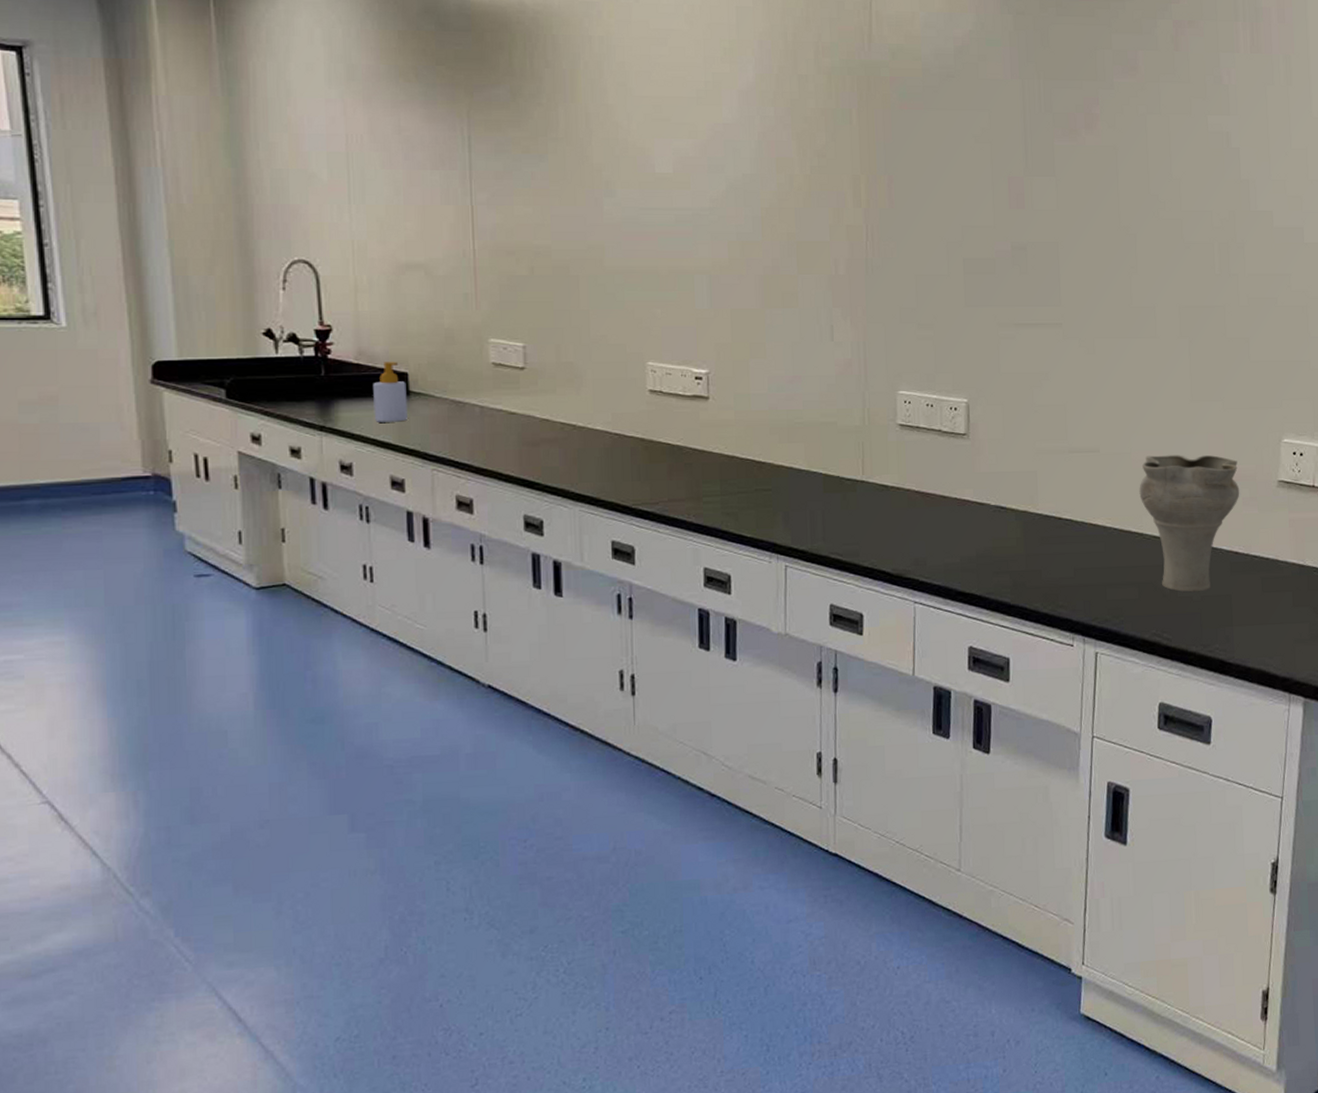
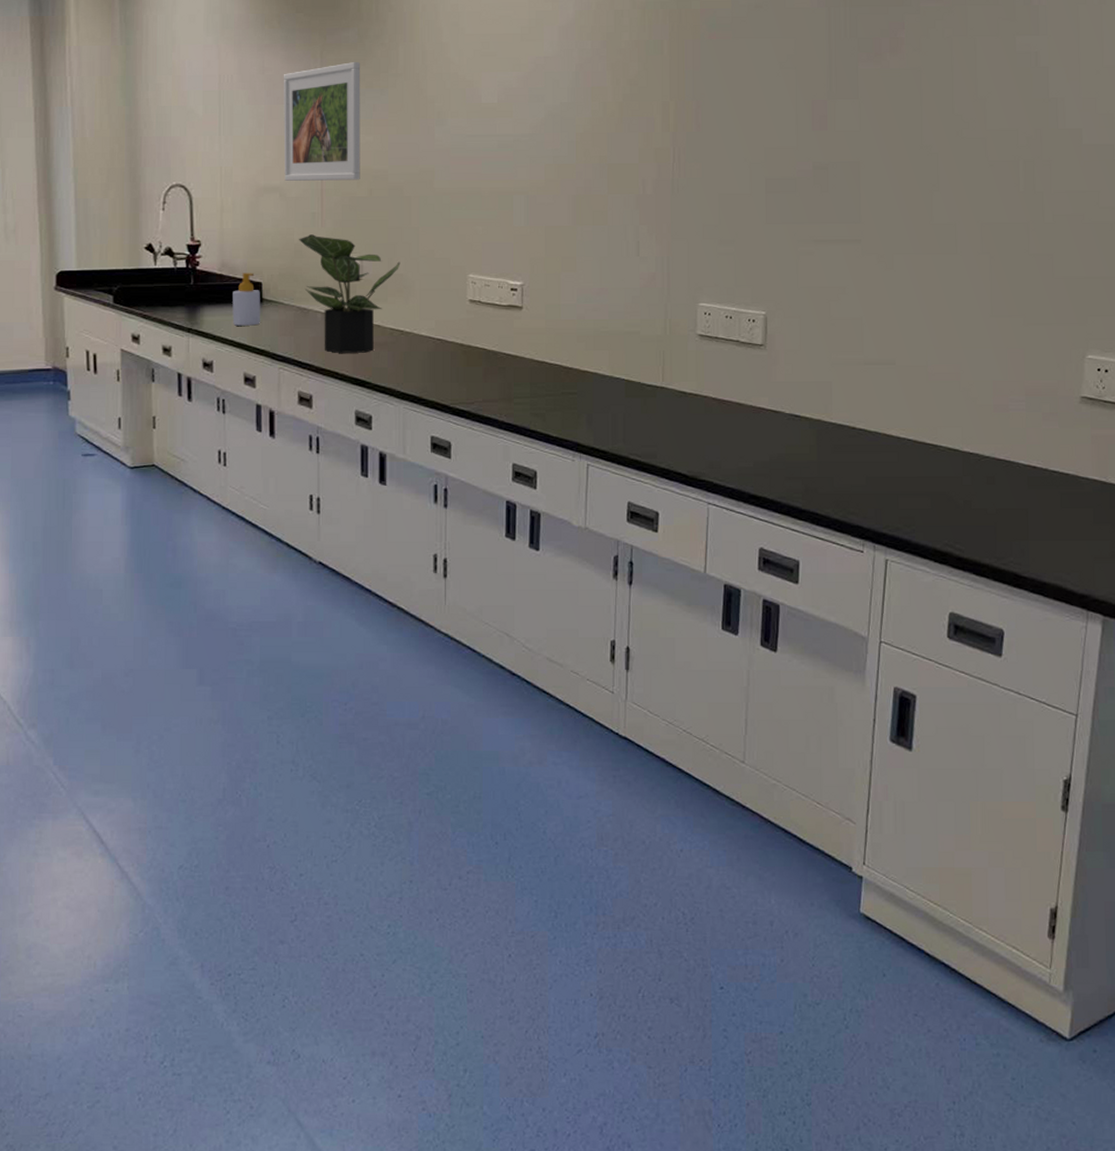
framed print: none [423,123,520,257] -> present [283,62,361,181]
potted plant: none [450,318,570,451] -> present [299,234,401,353]
vase: present [1139,455,1240,593] -> none [935,369,1040,505]

